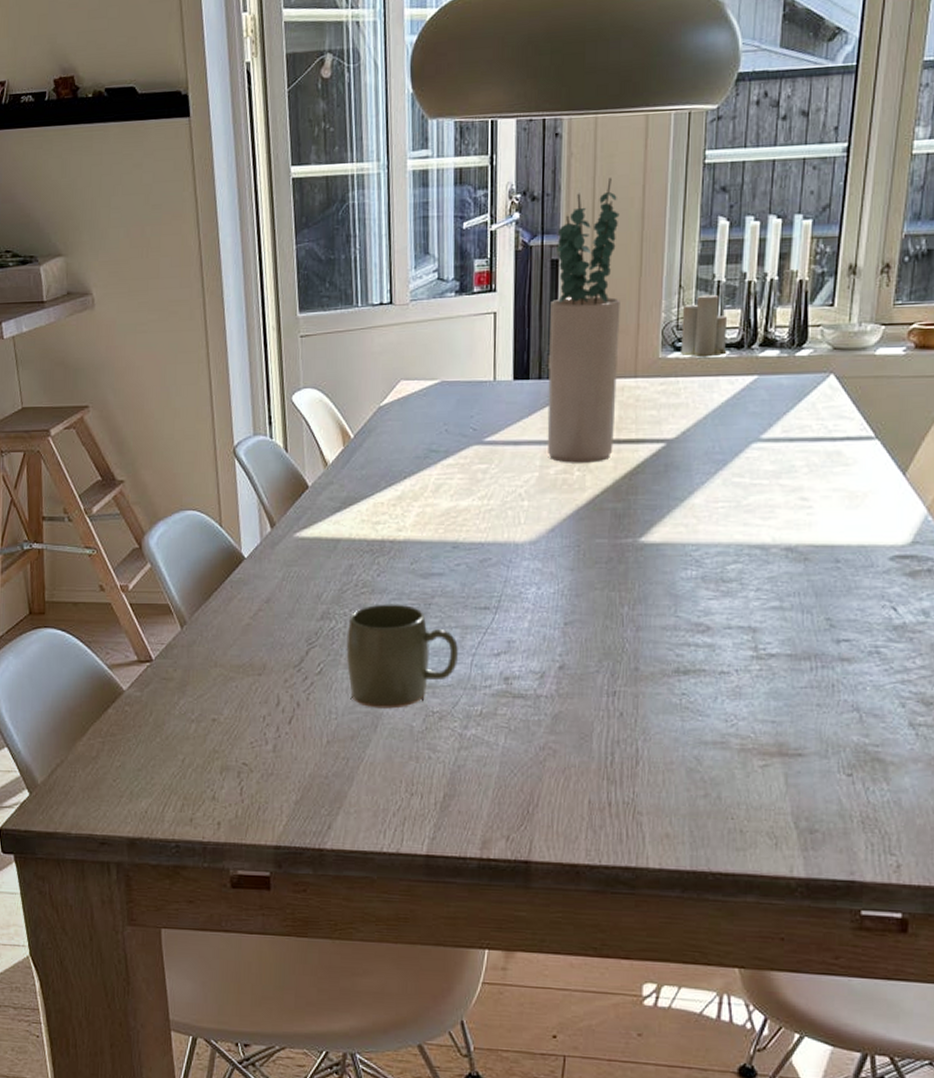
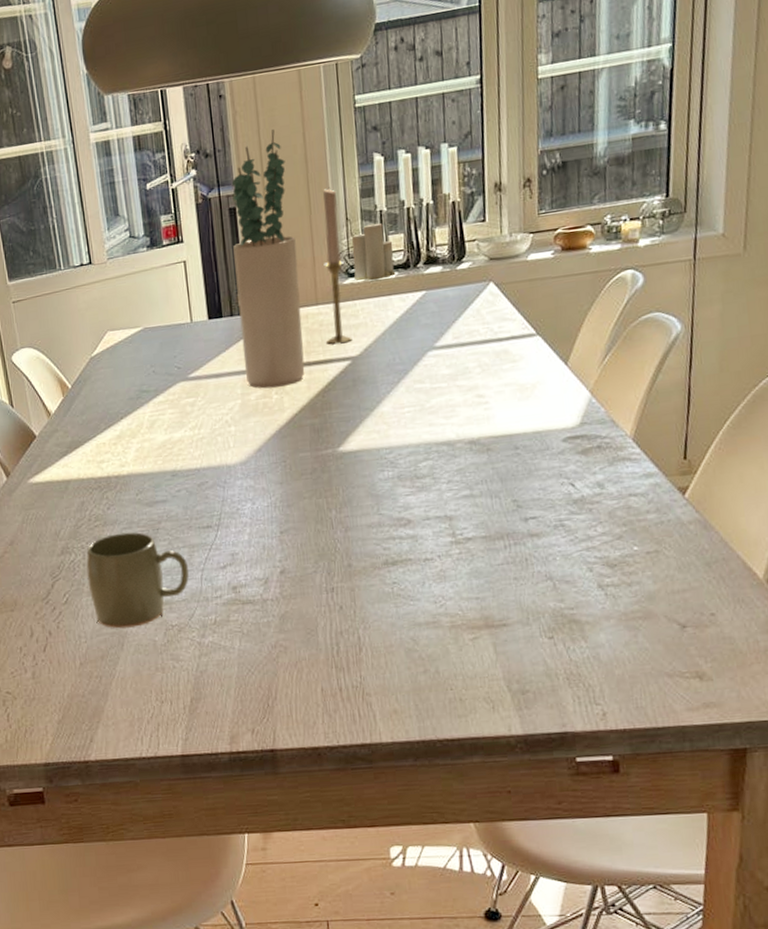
candlestick: none [641,248,673,422] -> present [323,187,352,344]

